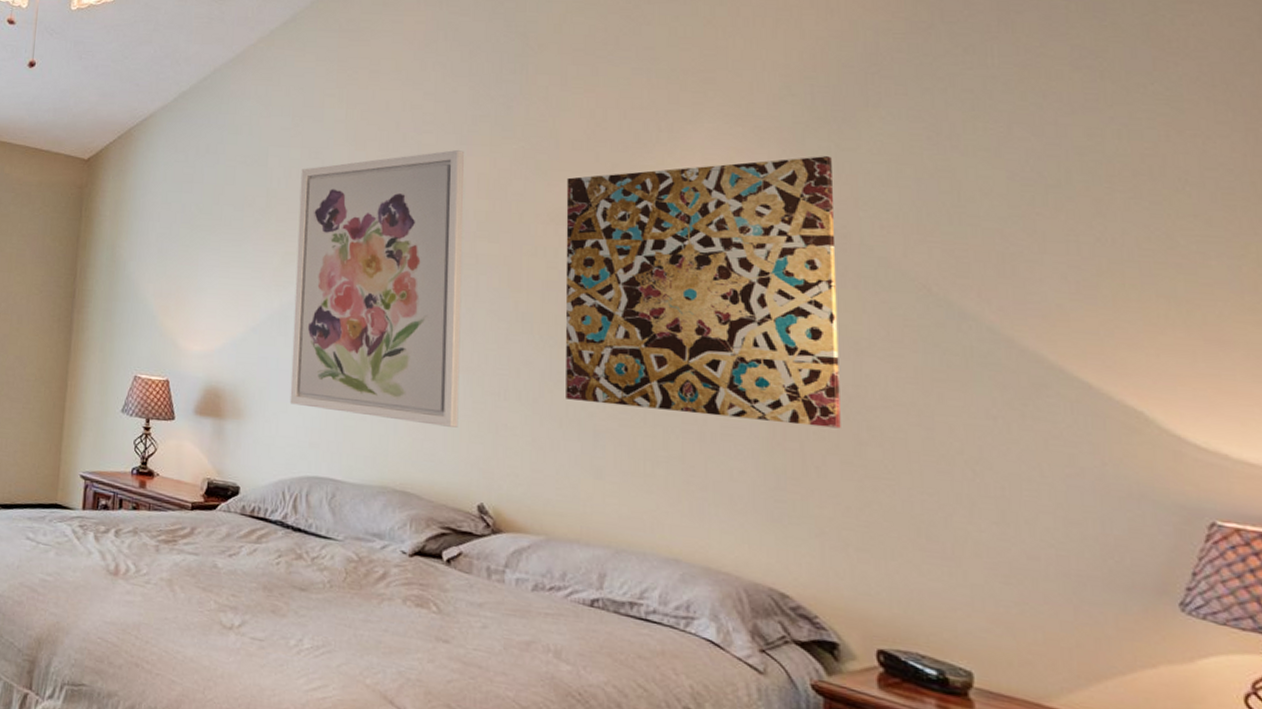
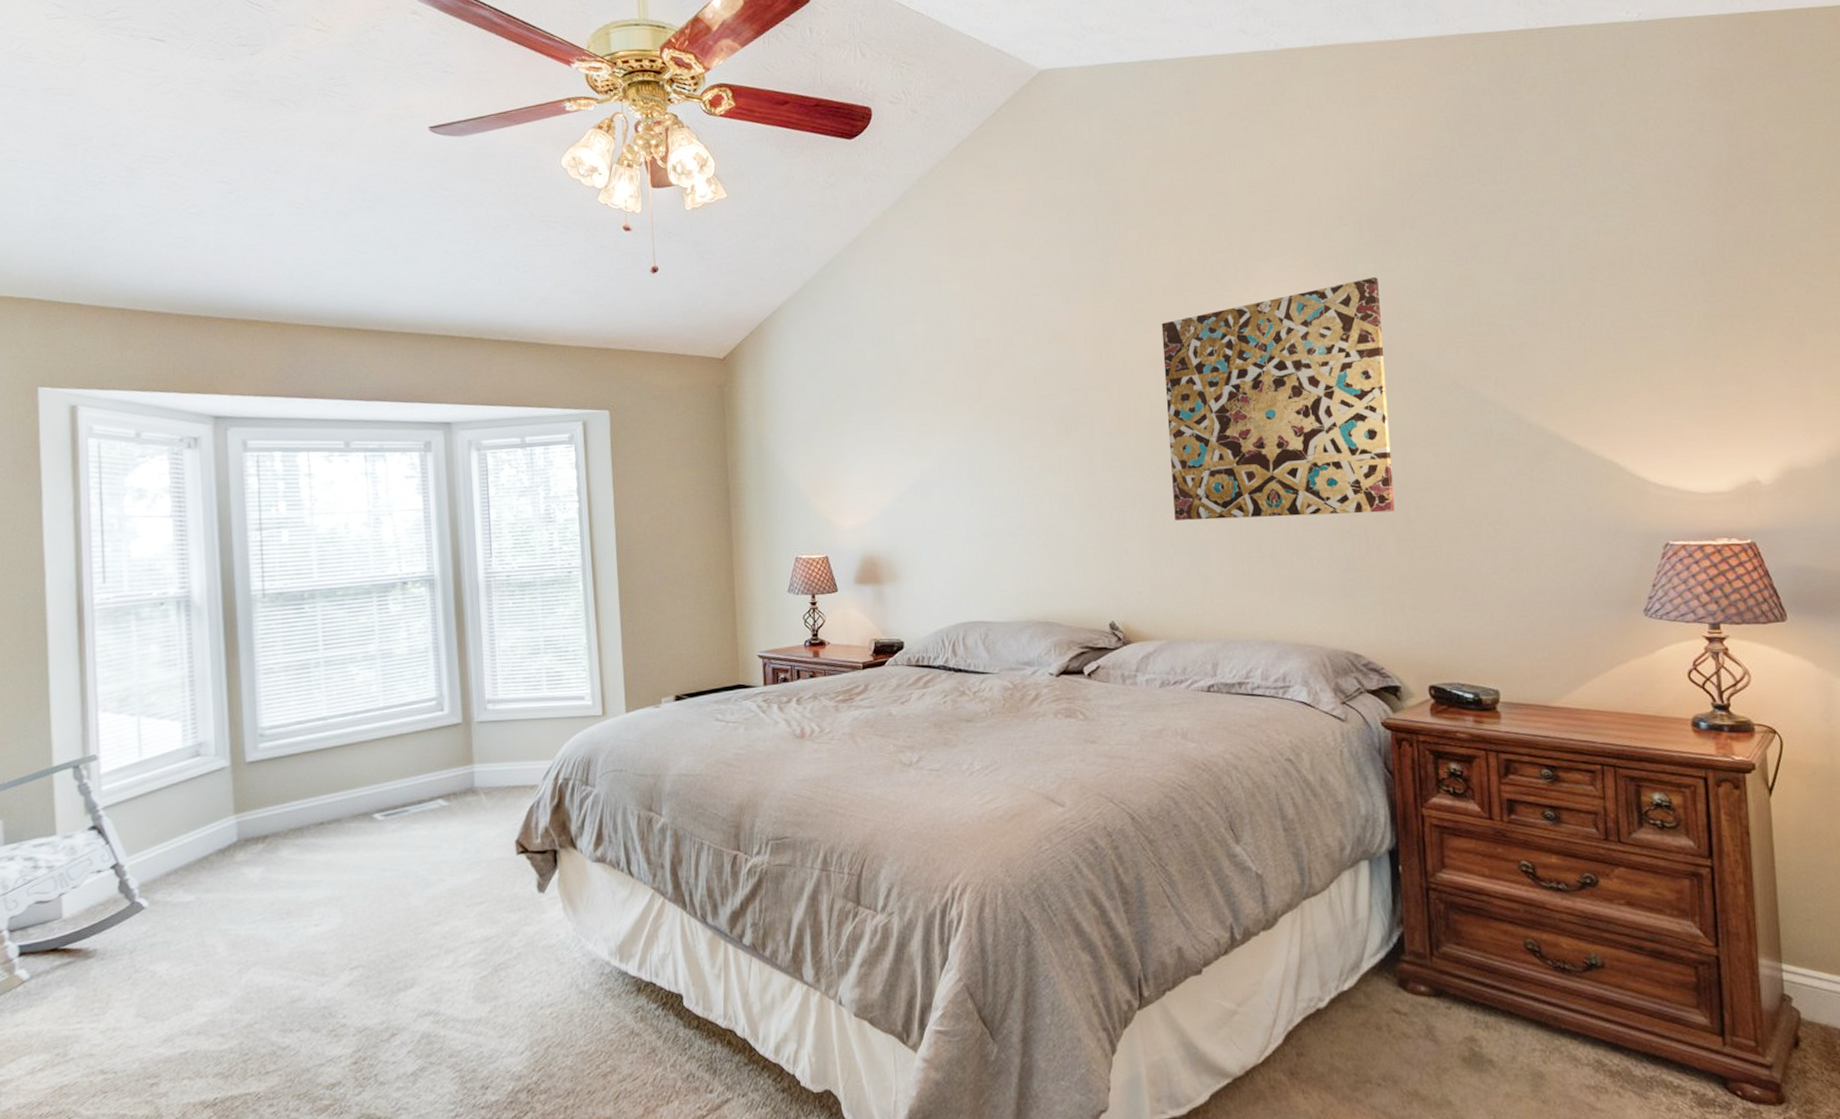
wall art: present [289,150,465,428] -> none [926,308,1087,562]

